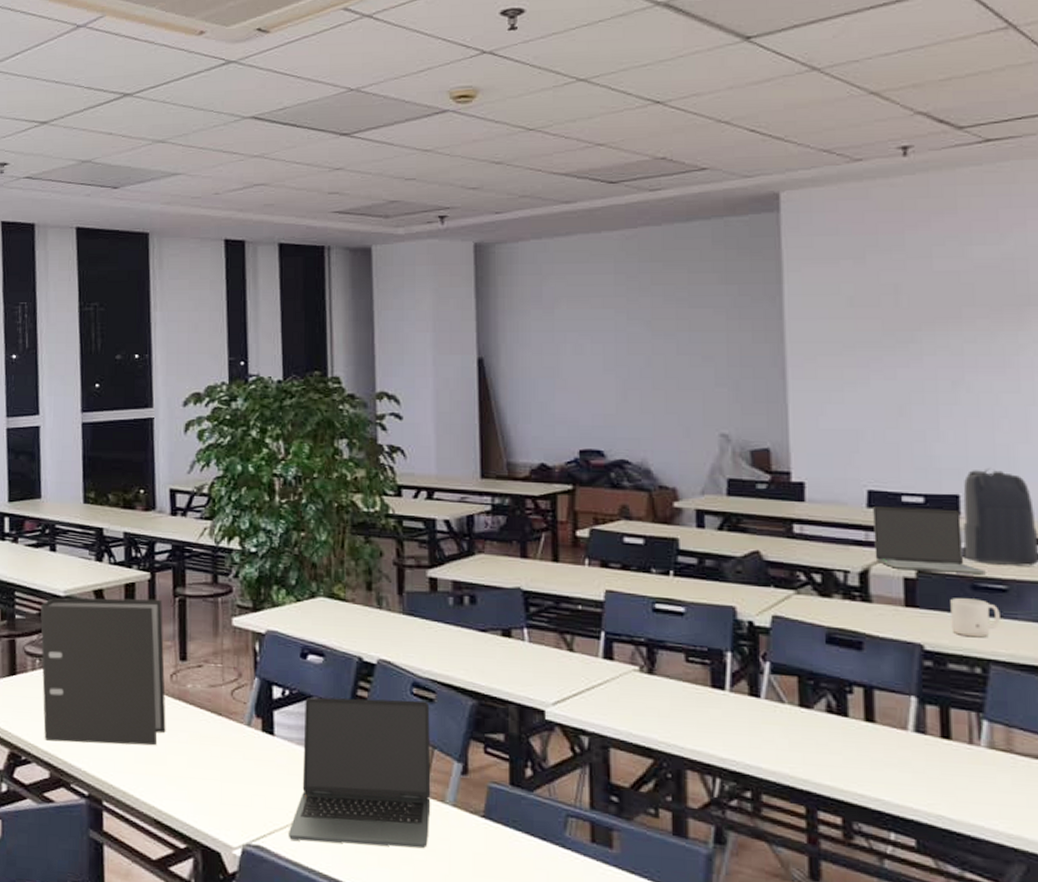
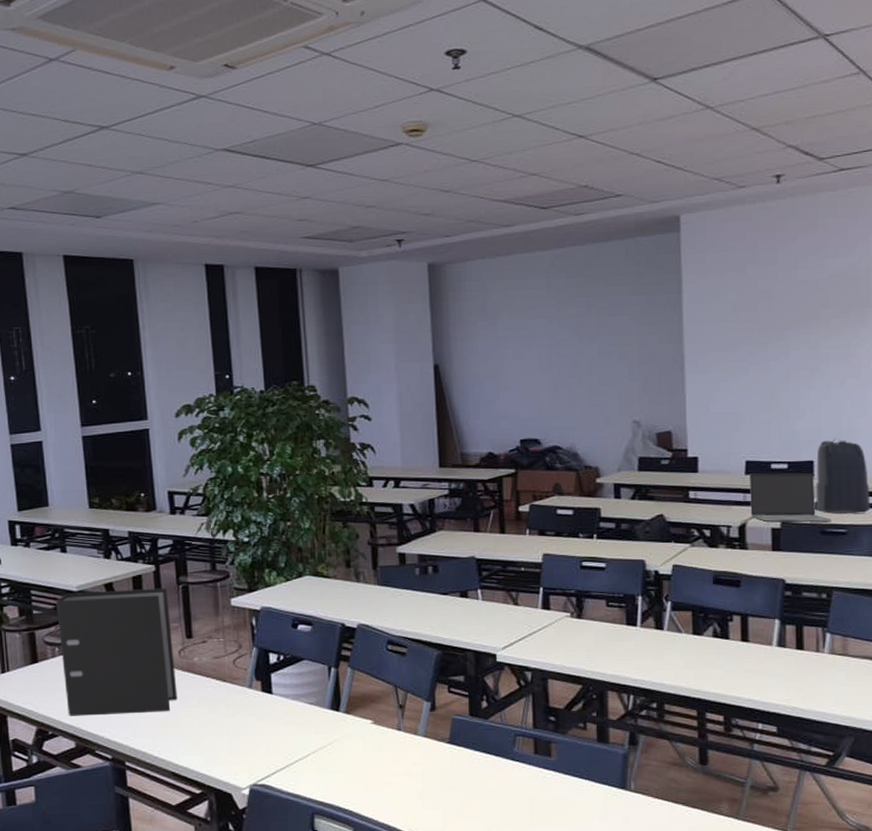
laptop: present [287,697,431,848] -> none [288,655,406,777]
mug: present [950,598,1000,638] -> none [805,541,841,571]

